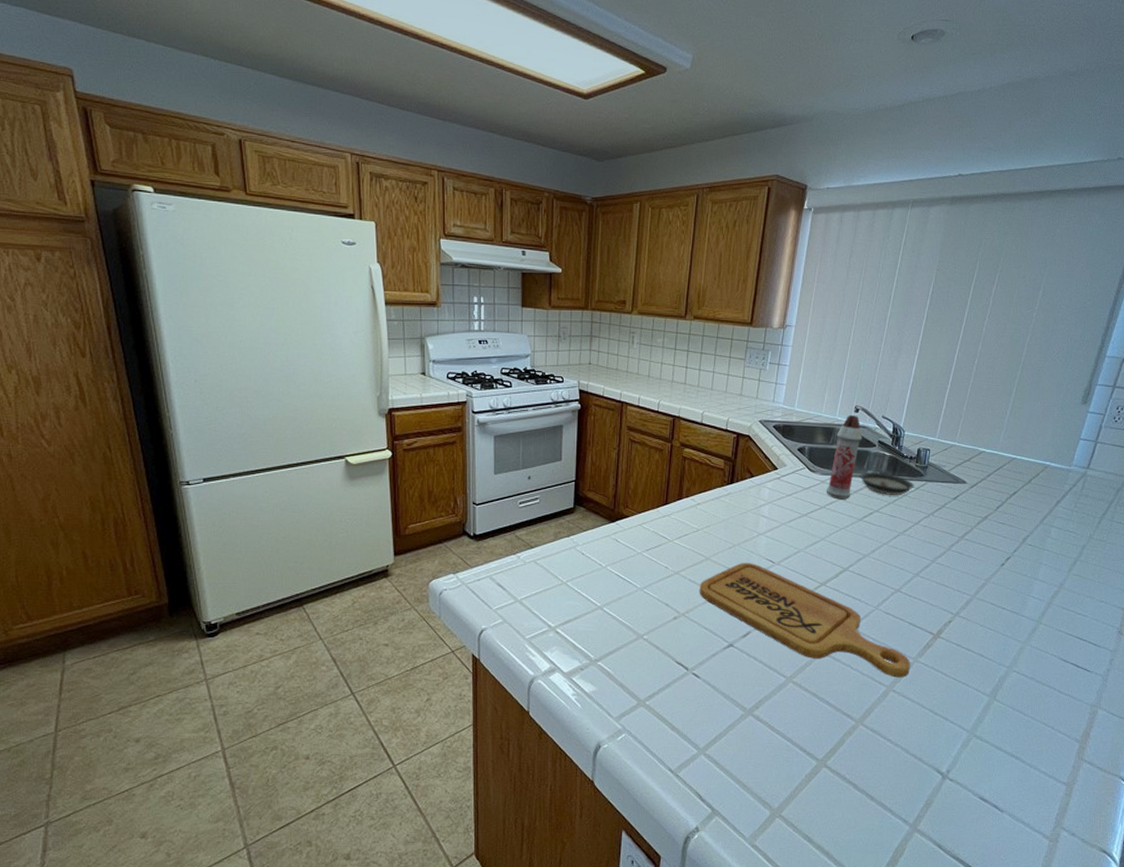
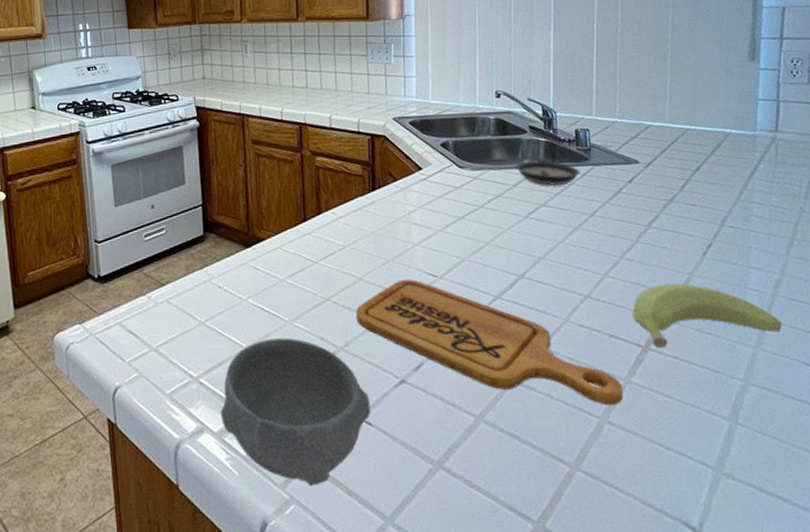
bowl: none [571,601,700,721] -> present [220,337,371,487]
spray bottle: present [826,414,863,499] -> none [480,100,511,196]
banana: none [931,586,1050,637] -> present [632,283,782,348]

